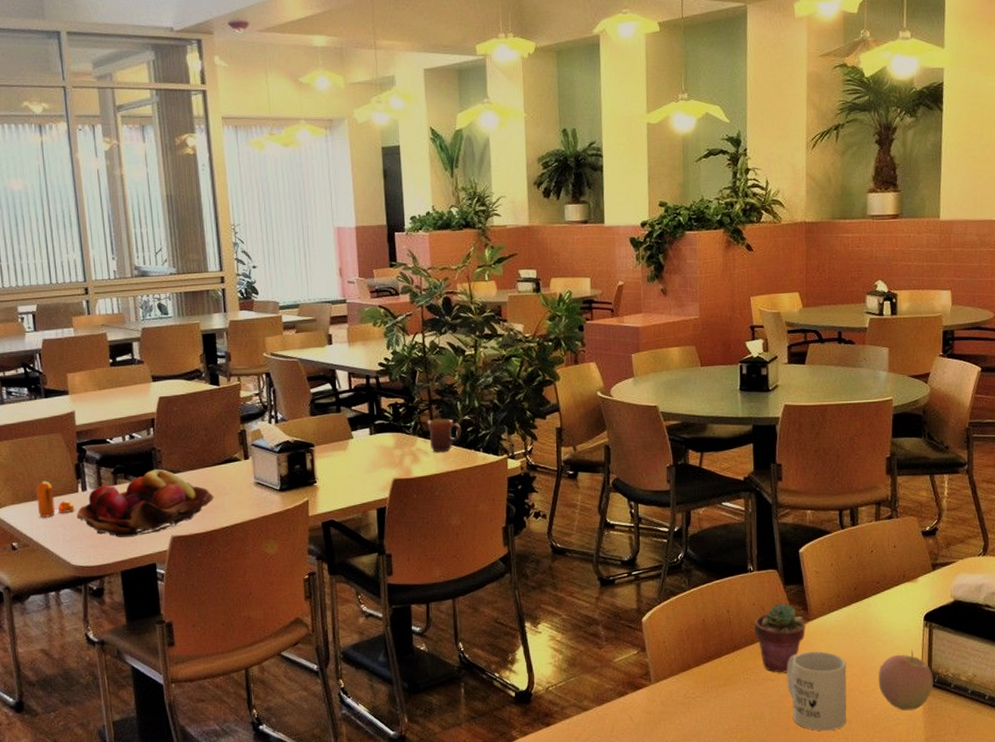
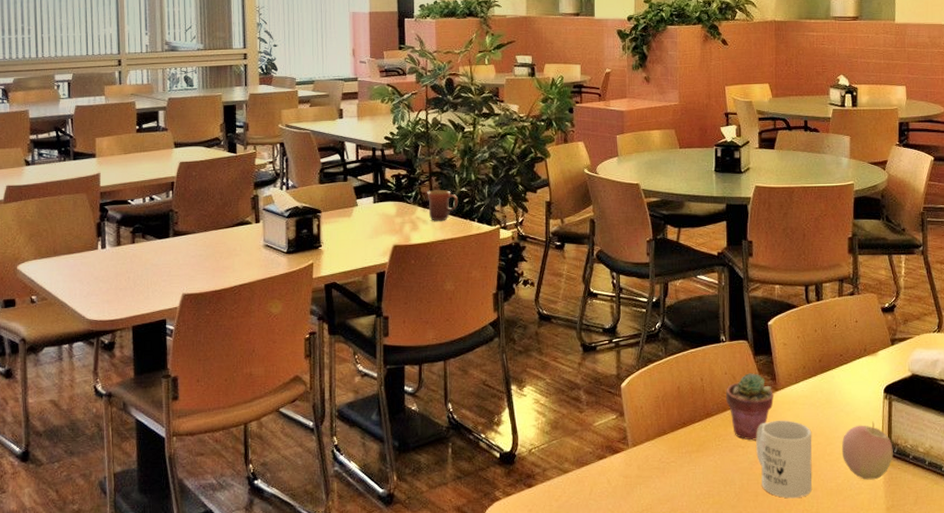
pepper shaker: present [36,481,75,517] -> none [58,238,93,273]
fruit basket: present [76,469,214,537] -> none [94,229,225,293]

